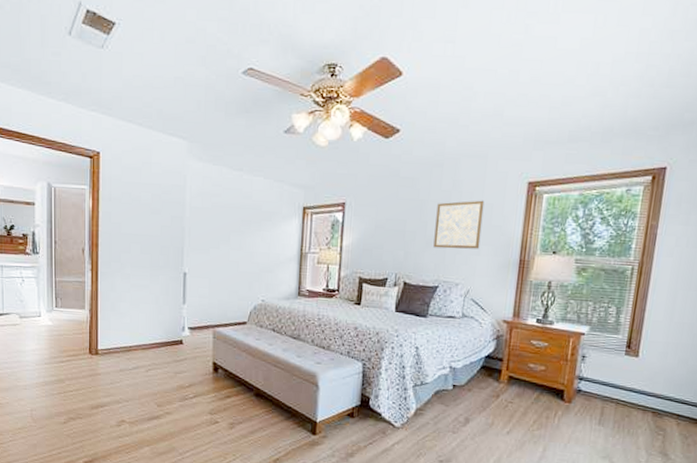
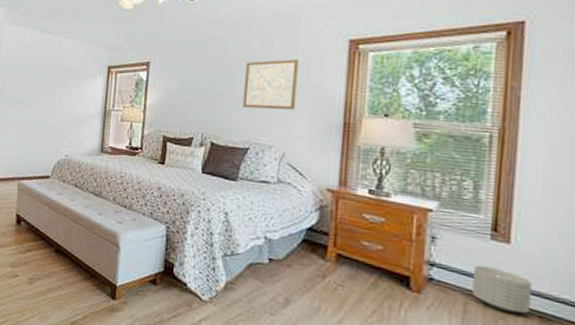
planter: none [608,376,651,411] -> present [473,265,532,314]

